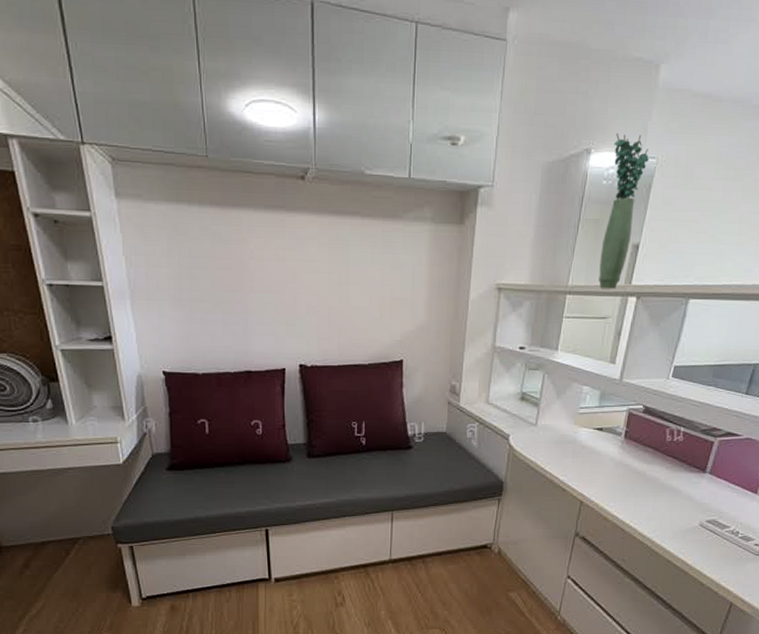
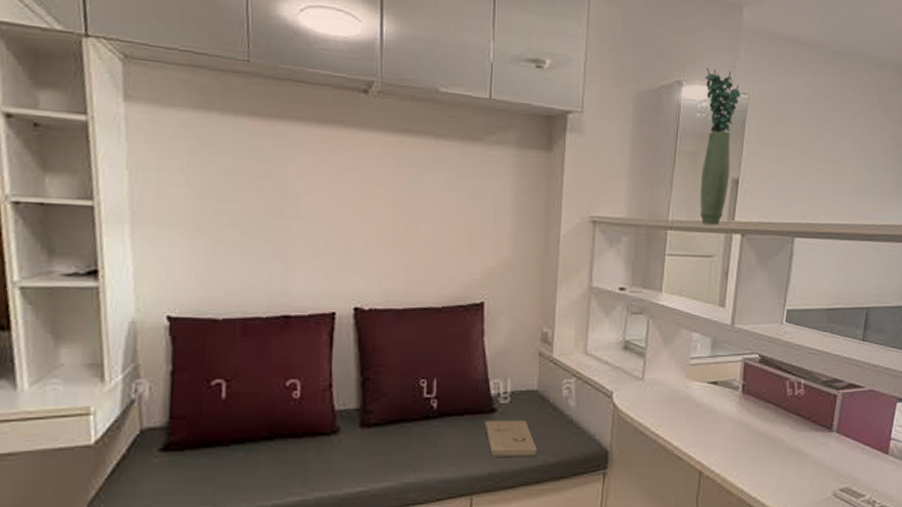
book: none [402,455,445,483] -> present [484,420,537,457]

